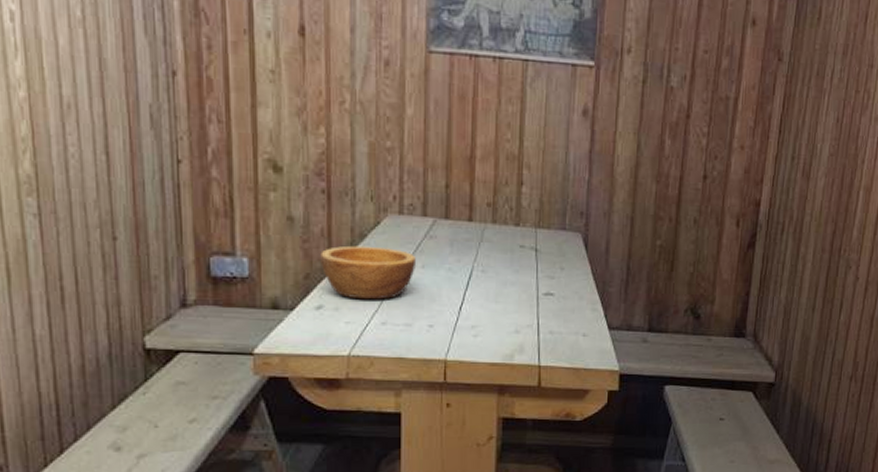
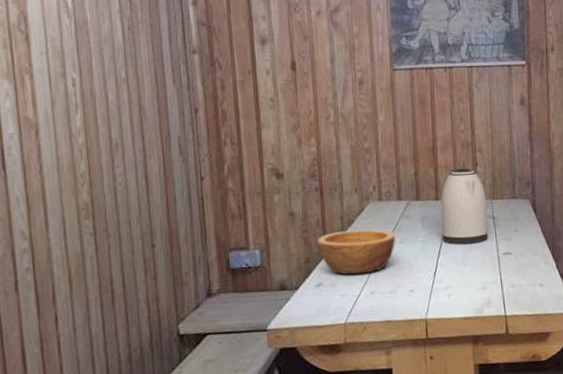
kettle: none [472,185,530,278] -> present [441,168,488,245]

